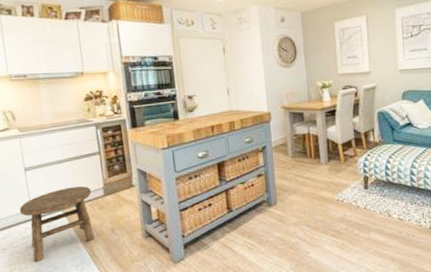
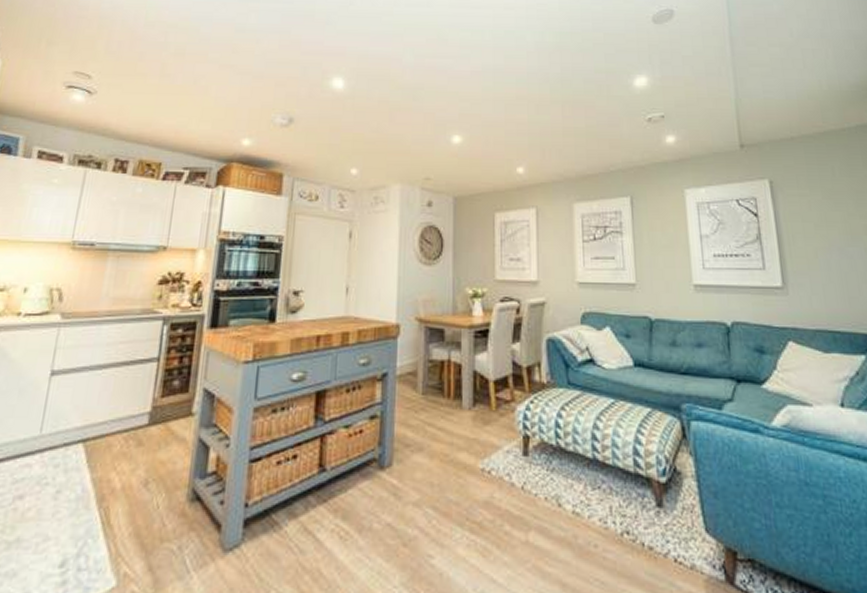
stool: present [19,186,94,263] -> none [17,406,133,525]

